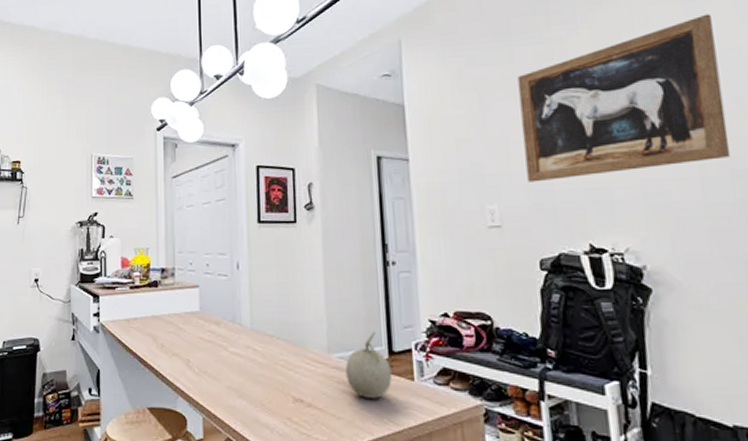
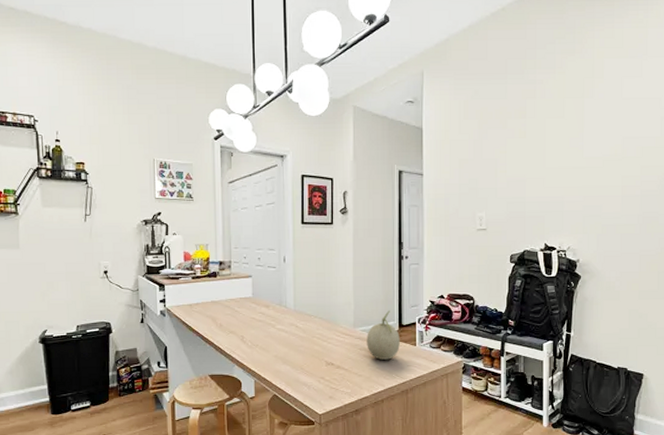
wall art: present [517,14,731,182] -> none [508,69,645,196]

